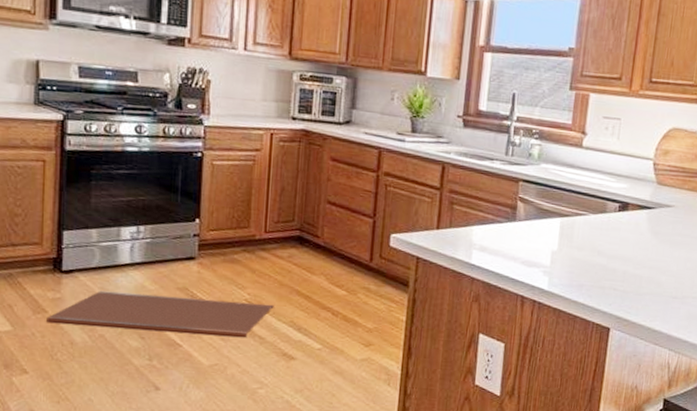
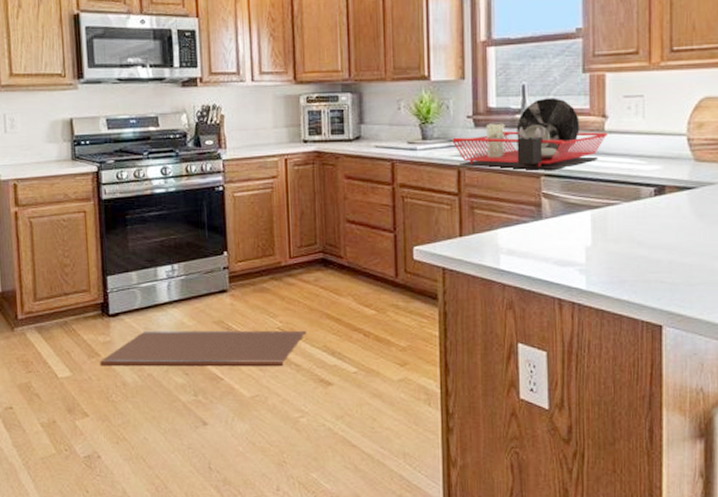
dish rack: none [440,108,584,177] -> present [452,97,607,170]

